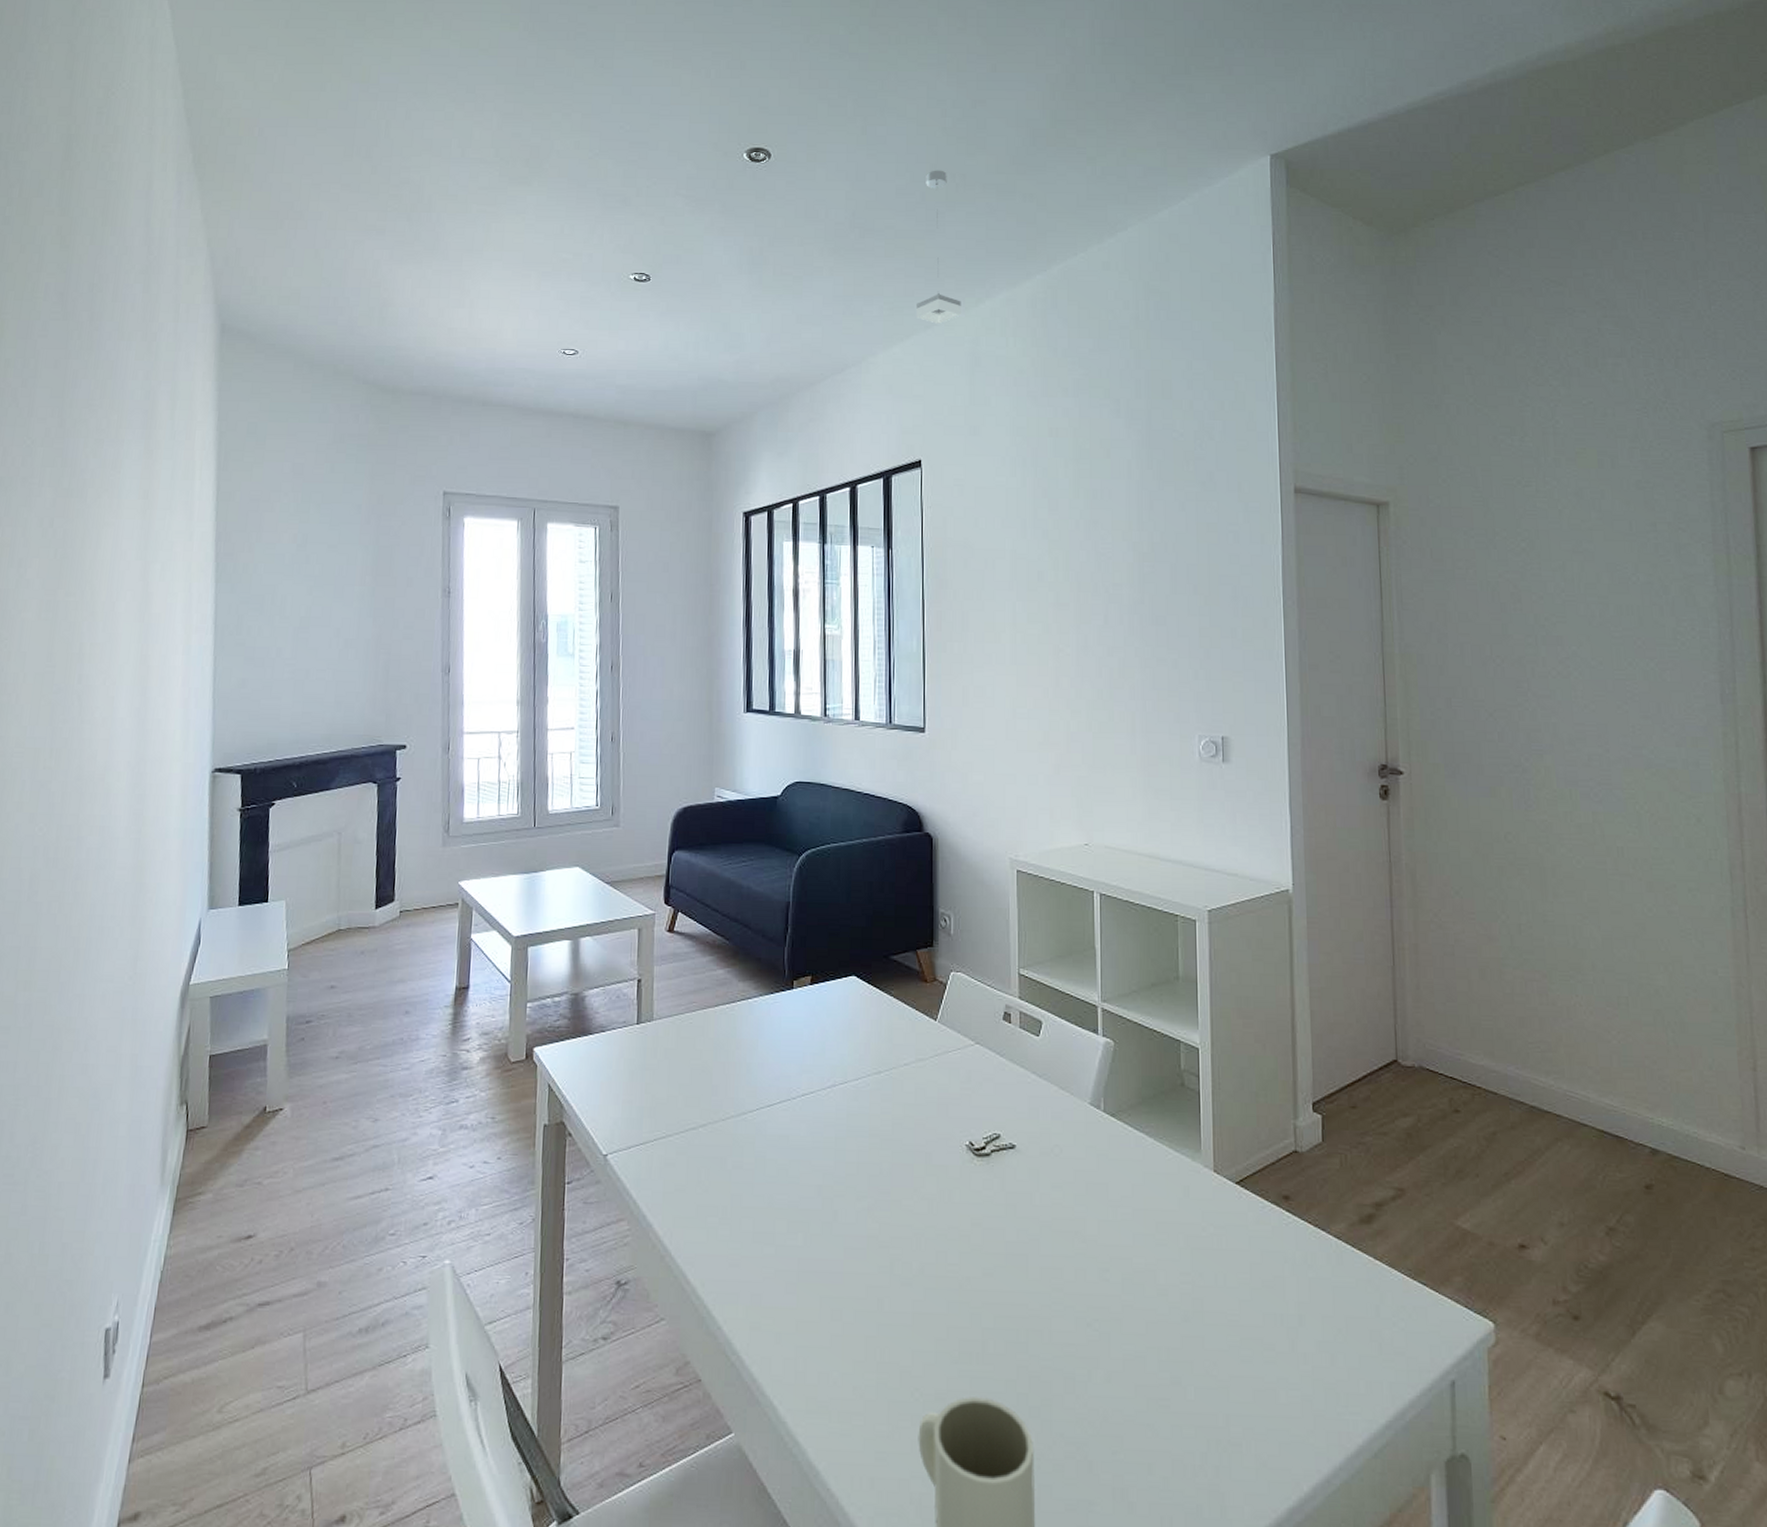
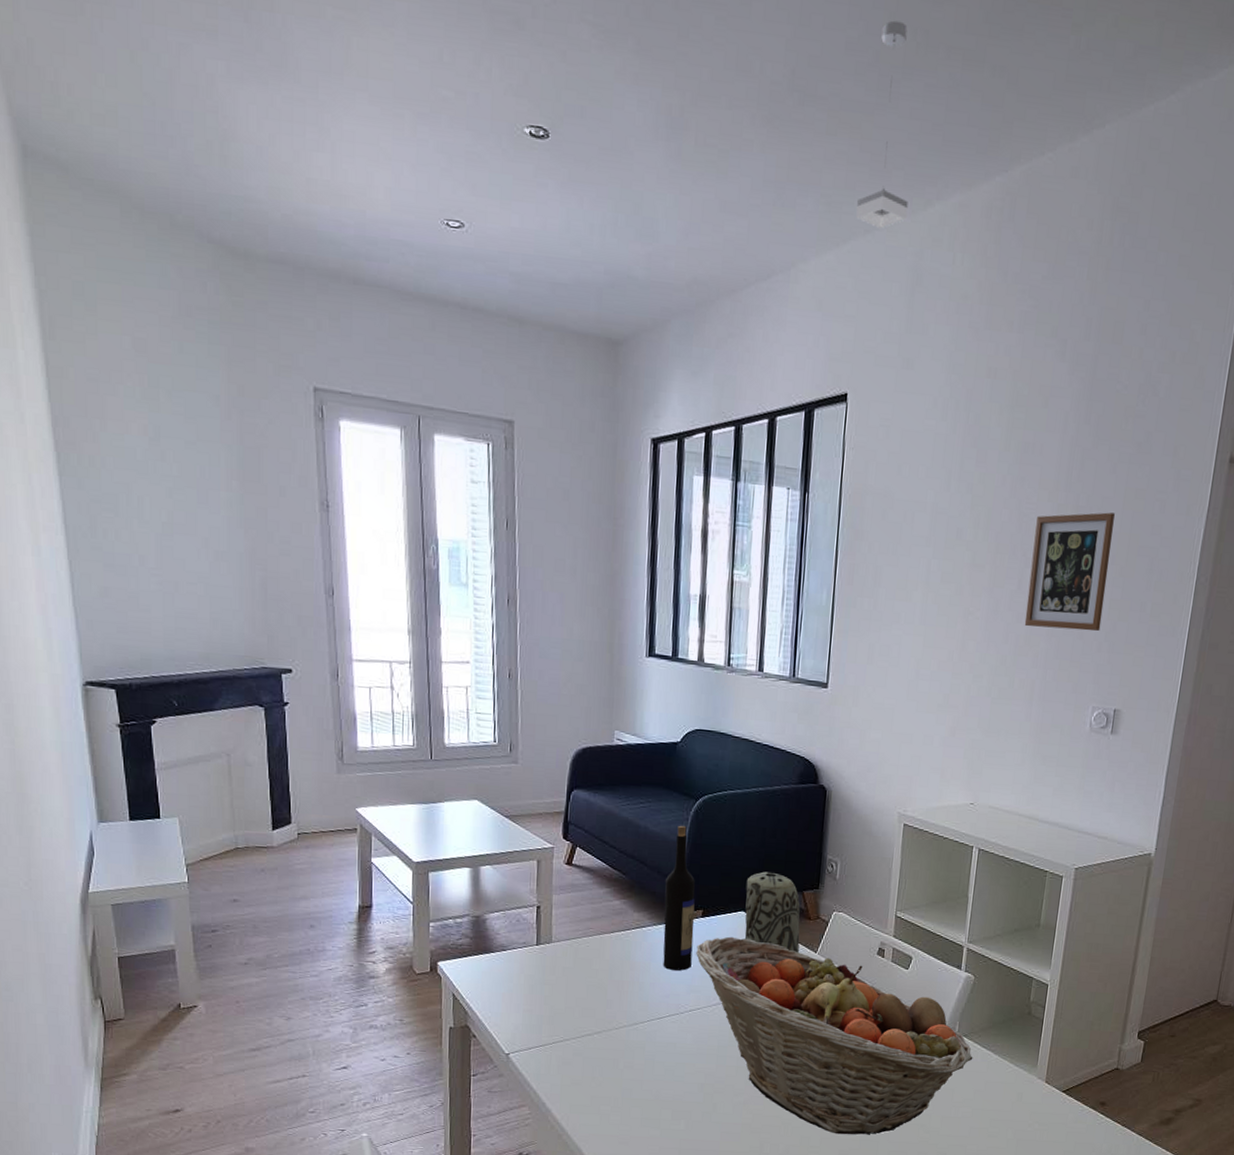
wine bottle: none [770,883,803,1048] -> present [663,825,695,971]
fruit basket: none [806,1005,1125,1248] -> present [696,936,973,1135]
toy elephant: none [855,930,917,1022] -> present [744,871,800,953]
picture frame: none [1113,546,1194,660] -> present [1024,512,1115,631]

